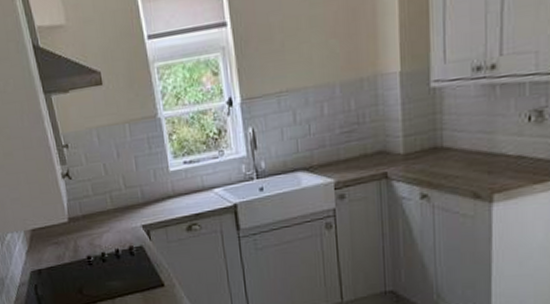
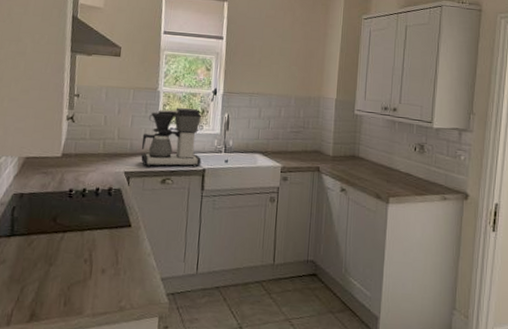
coffee maker: none [152,130,230,215] -> present [141,108,202,168]

